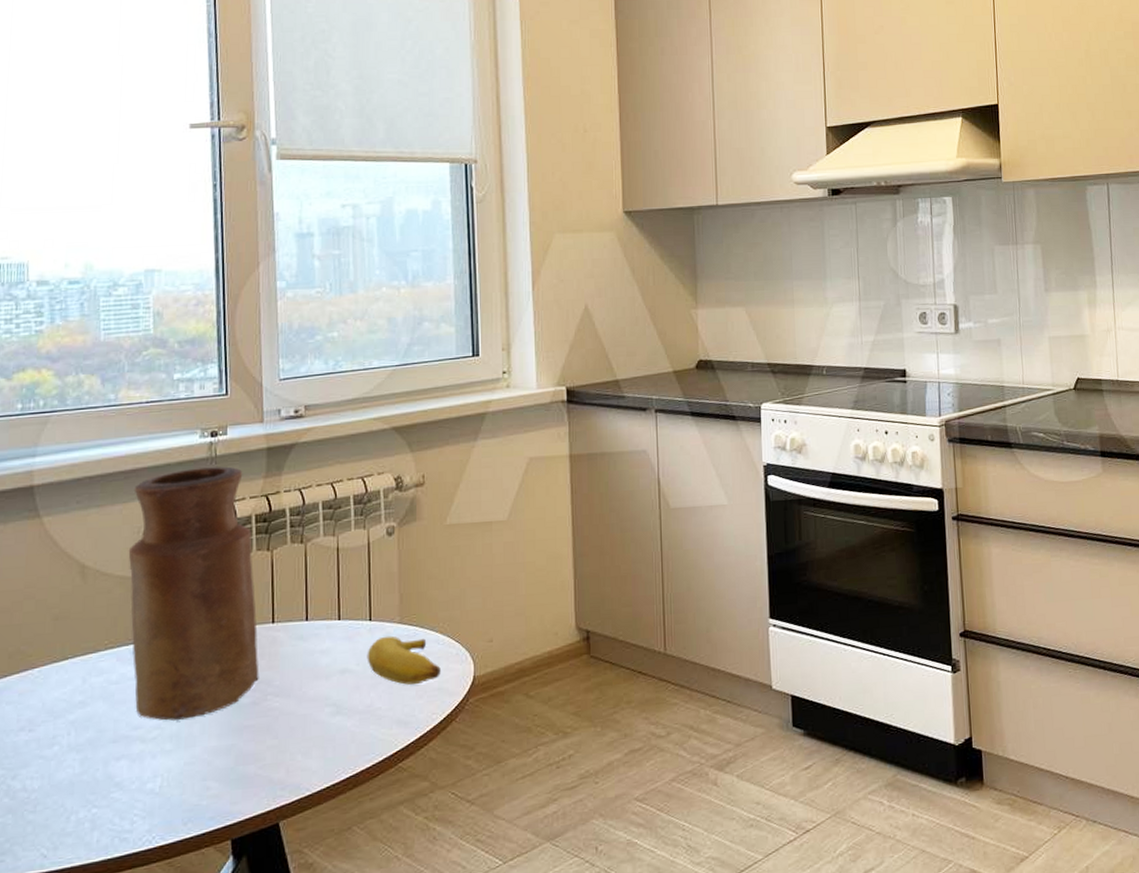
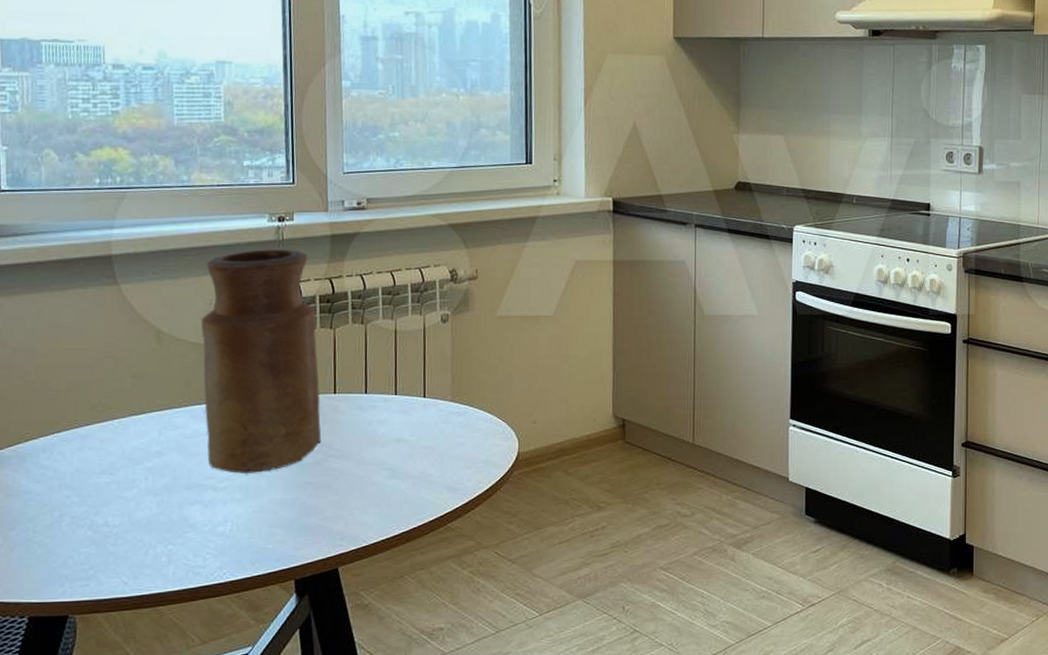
banana: present [367,635,441,685] -> none [420,412,488,456]

